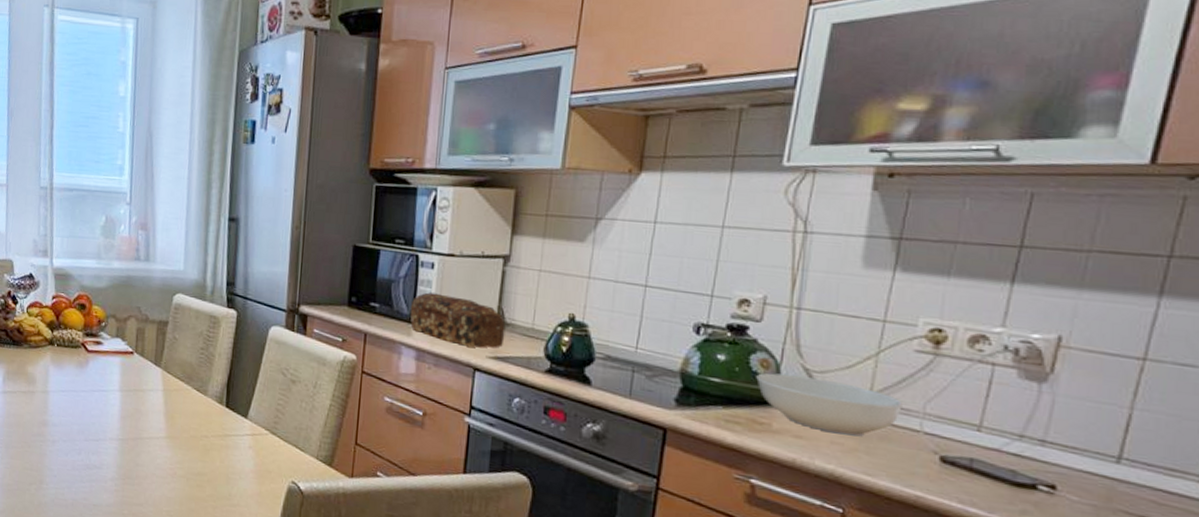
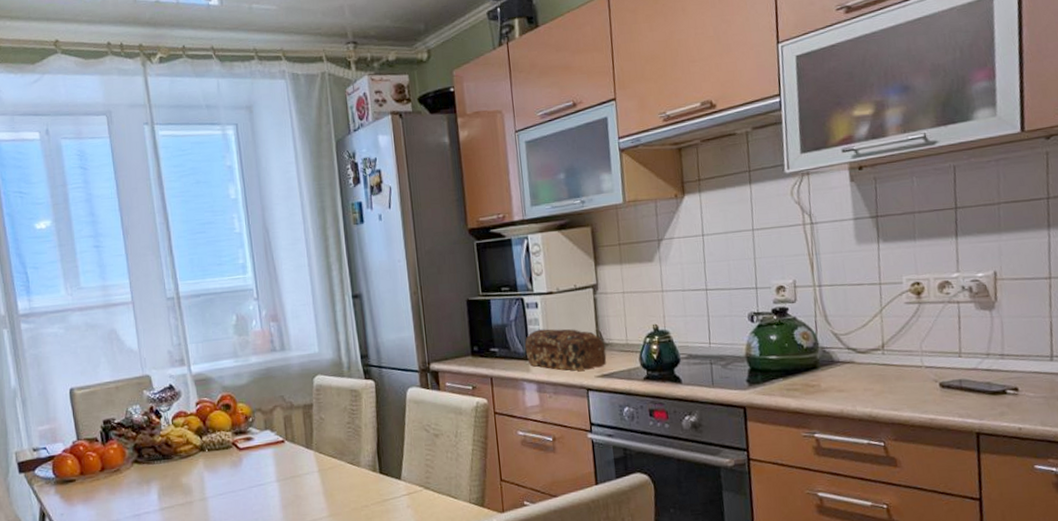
bowl: present [756,372,904,436] -> none [801,339,907,382]

